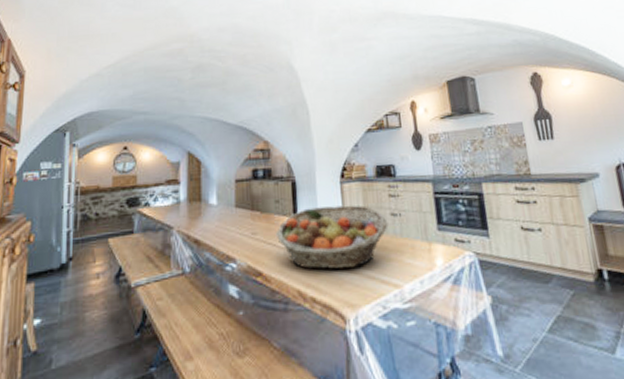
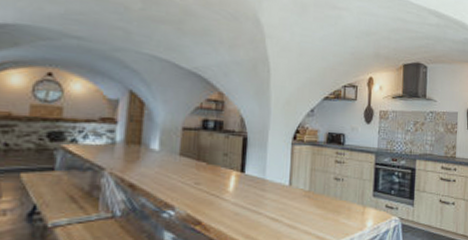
fruit basket: present [275,205,388,270] -> none [220,164,331,224]

